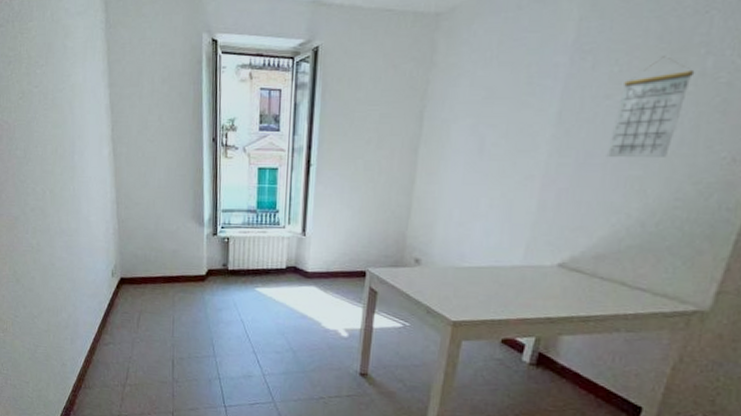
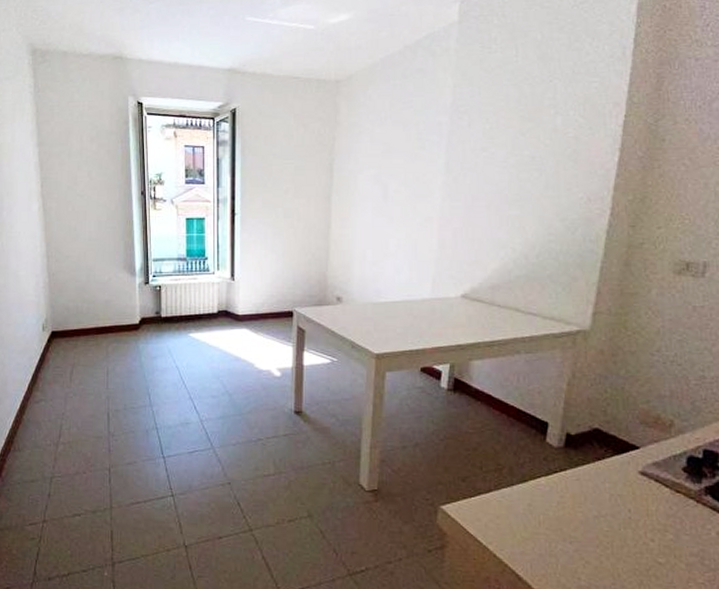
calendar: present [606,56,695,158] -> none [489,116,549,201]

